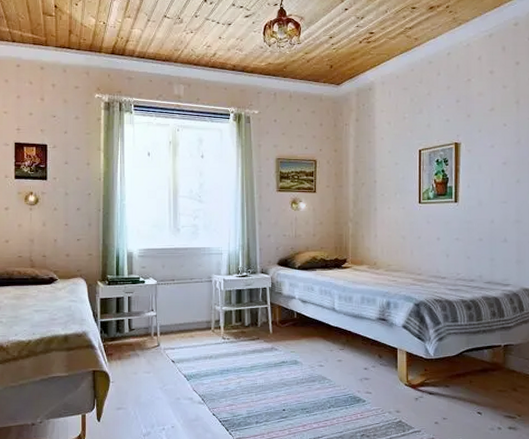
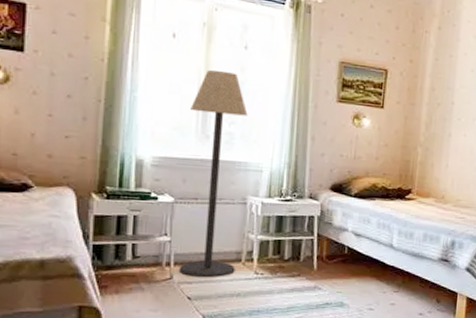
floor lamp: none [164,177,207,344] -> present [180,69,248,278]

